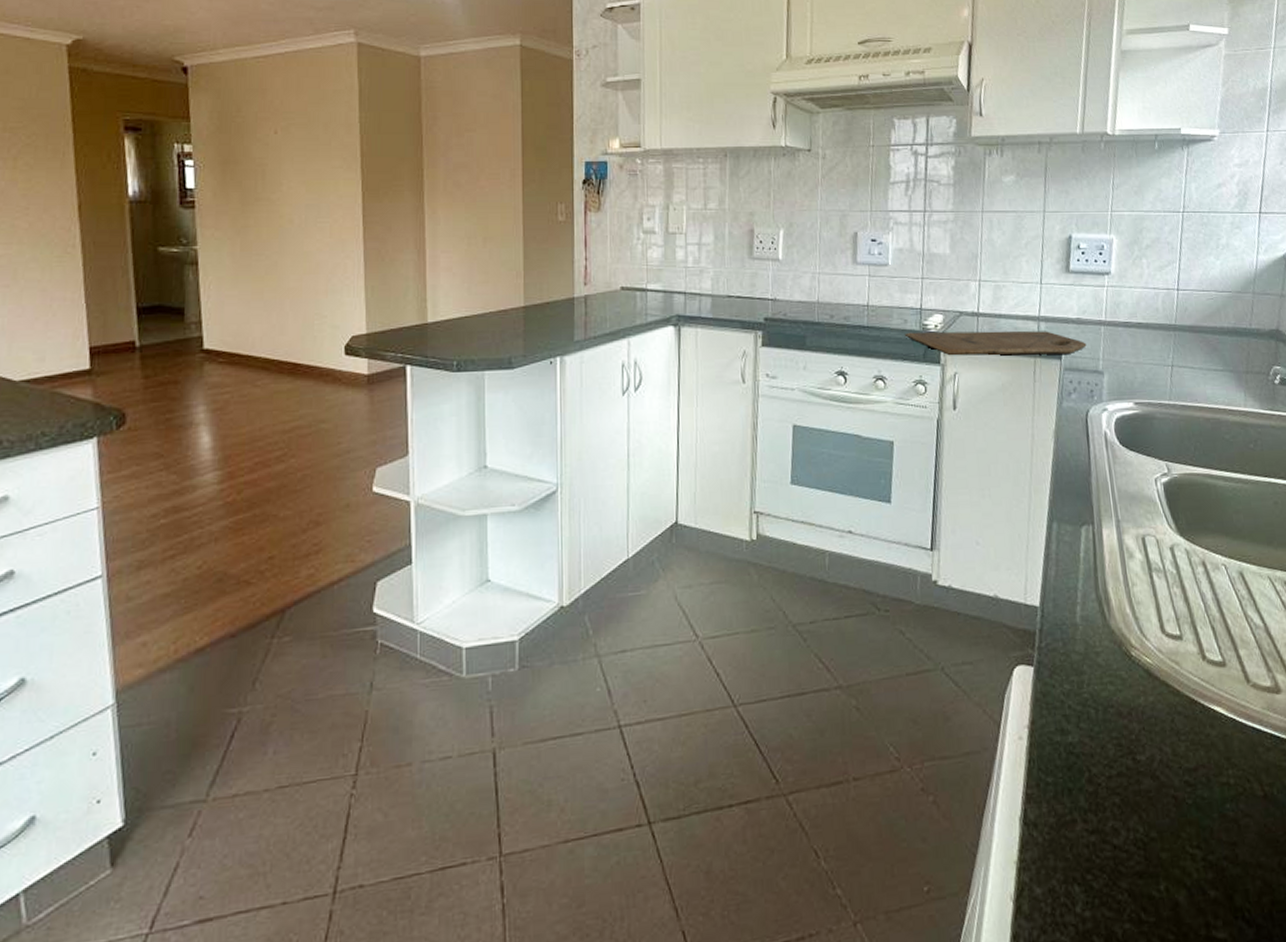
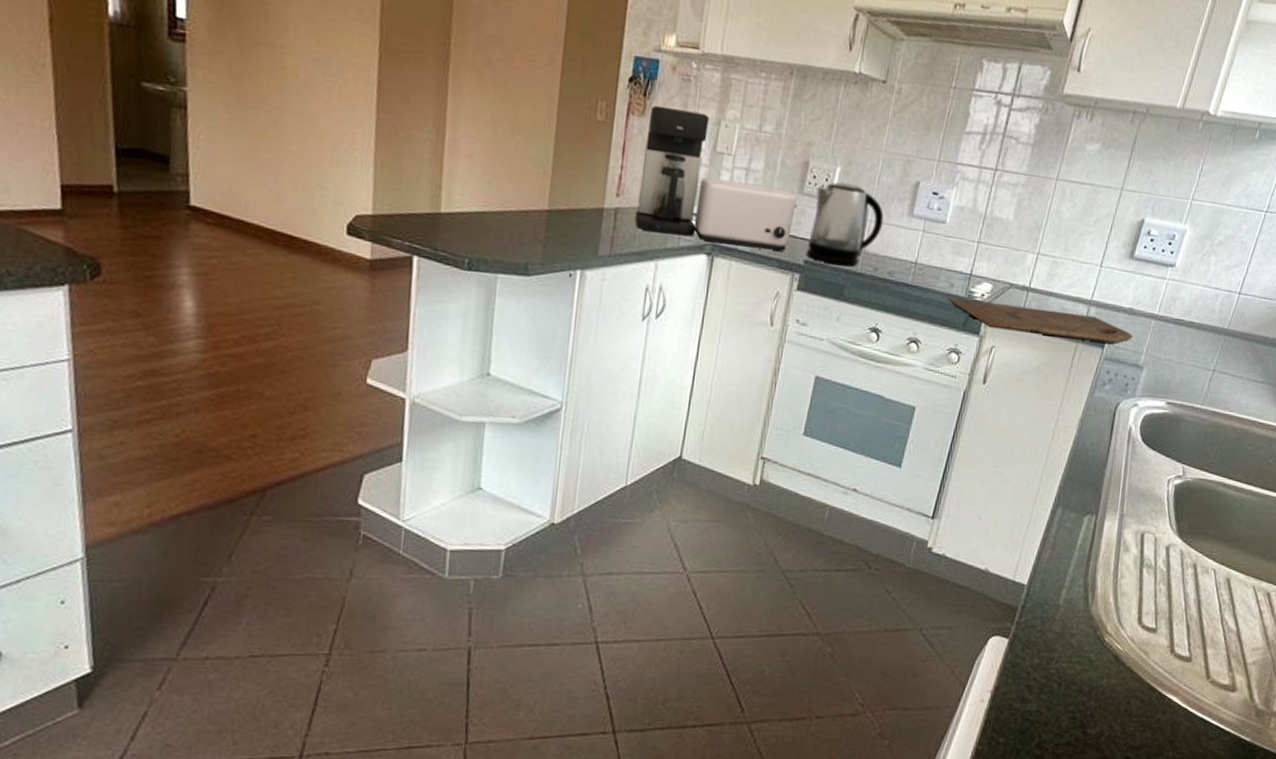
coffee maker: none [604,200,661,313] -> present [635,105,710,237]
toaster: none [658,256,750,314] -> present [694,178,797,252]
kettle: none [764,243,831,318] -> present [805,182,884,267]

